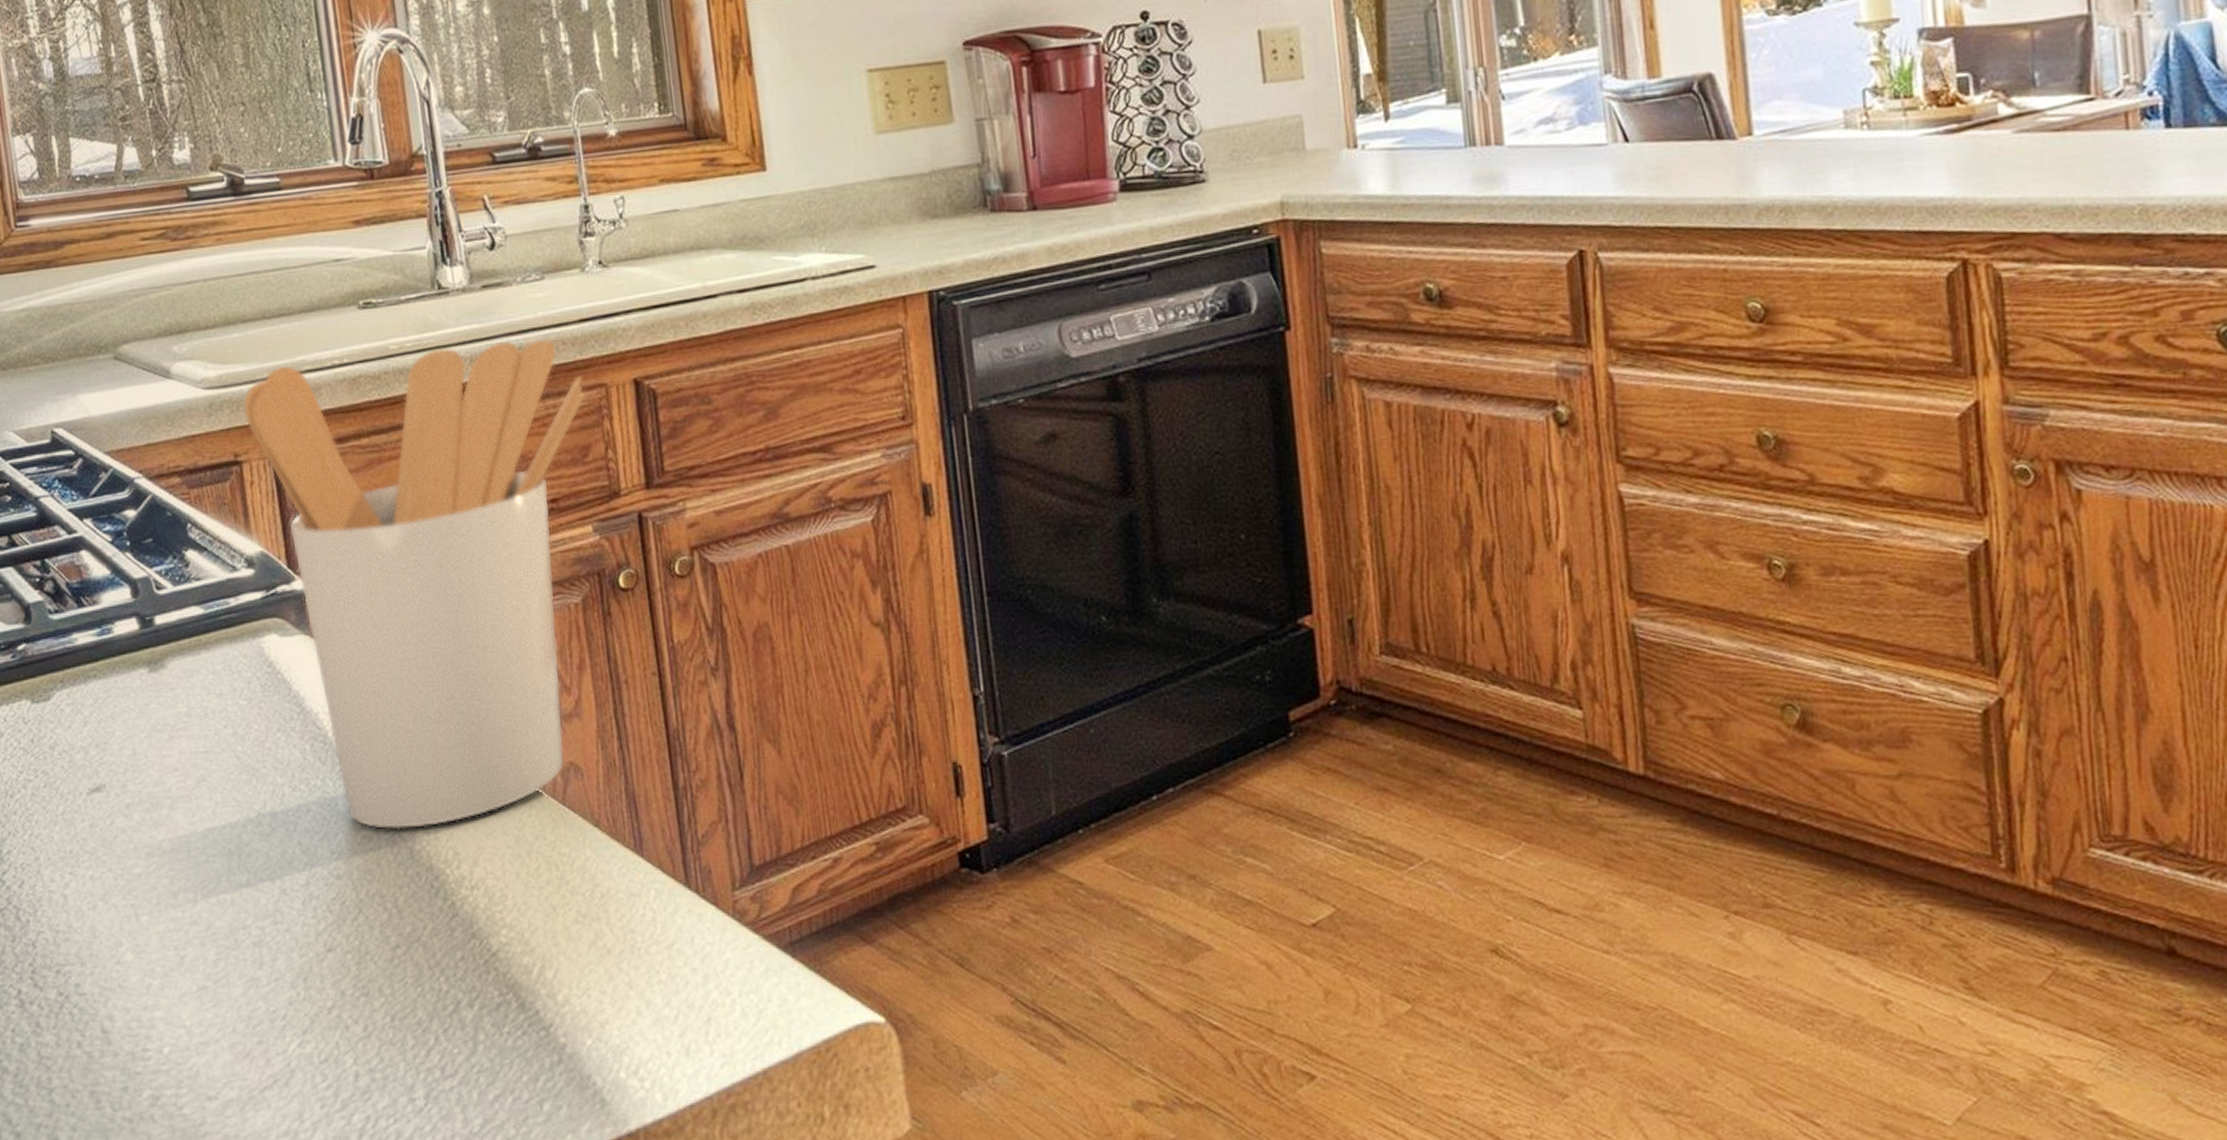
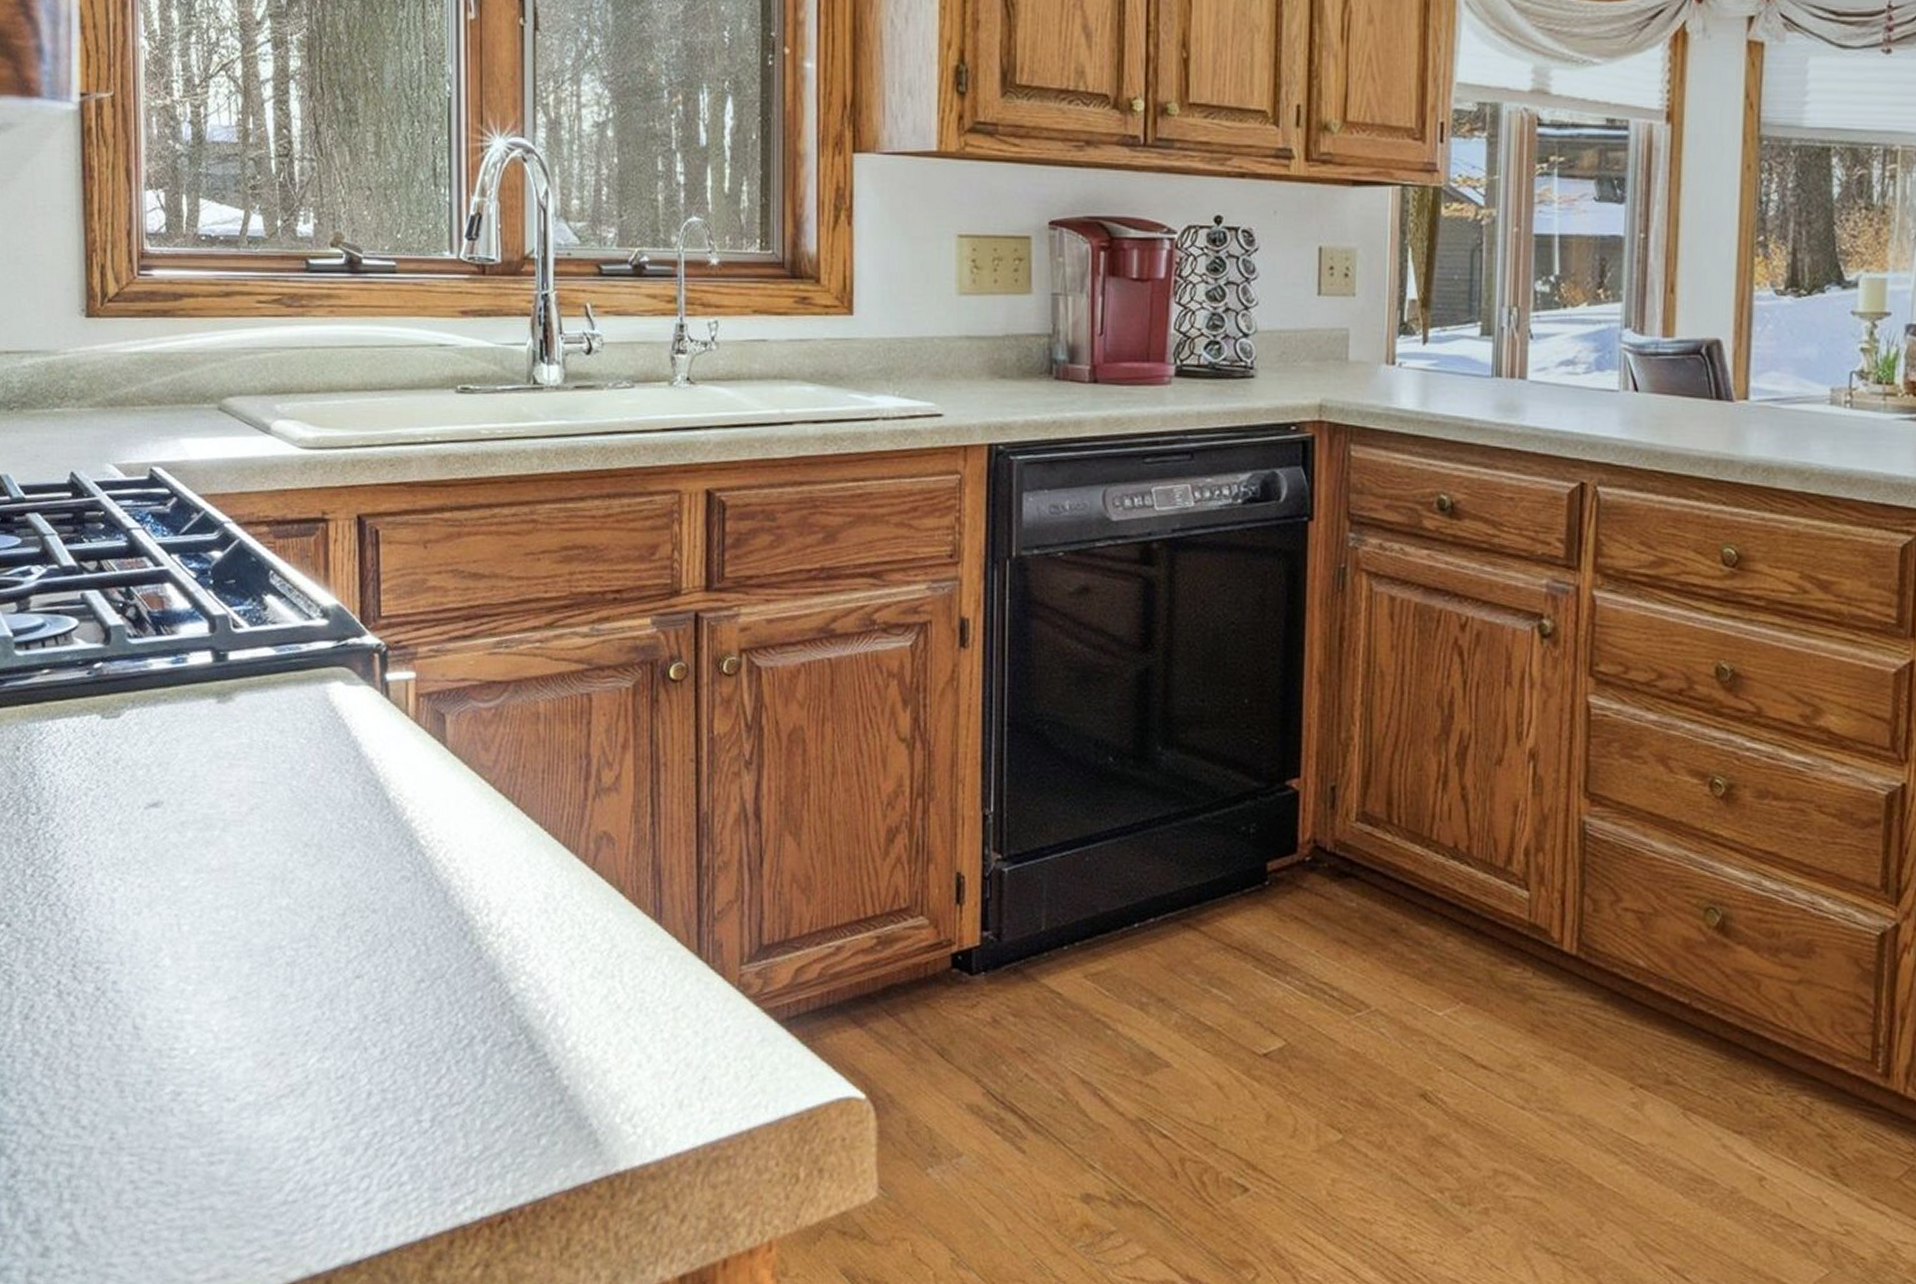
utensil holder: present [242,339,586,830] -> none [336,436,660,875]

